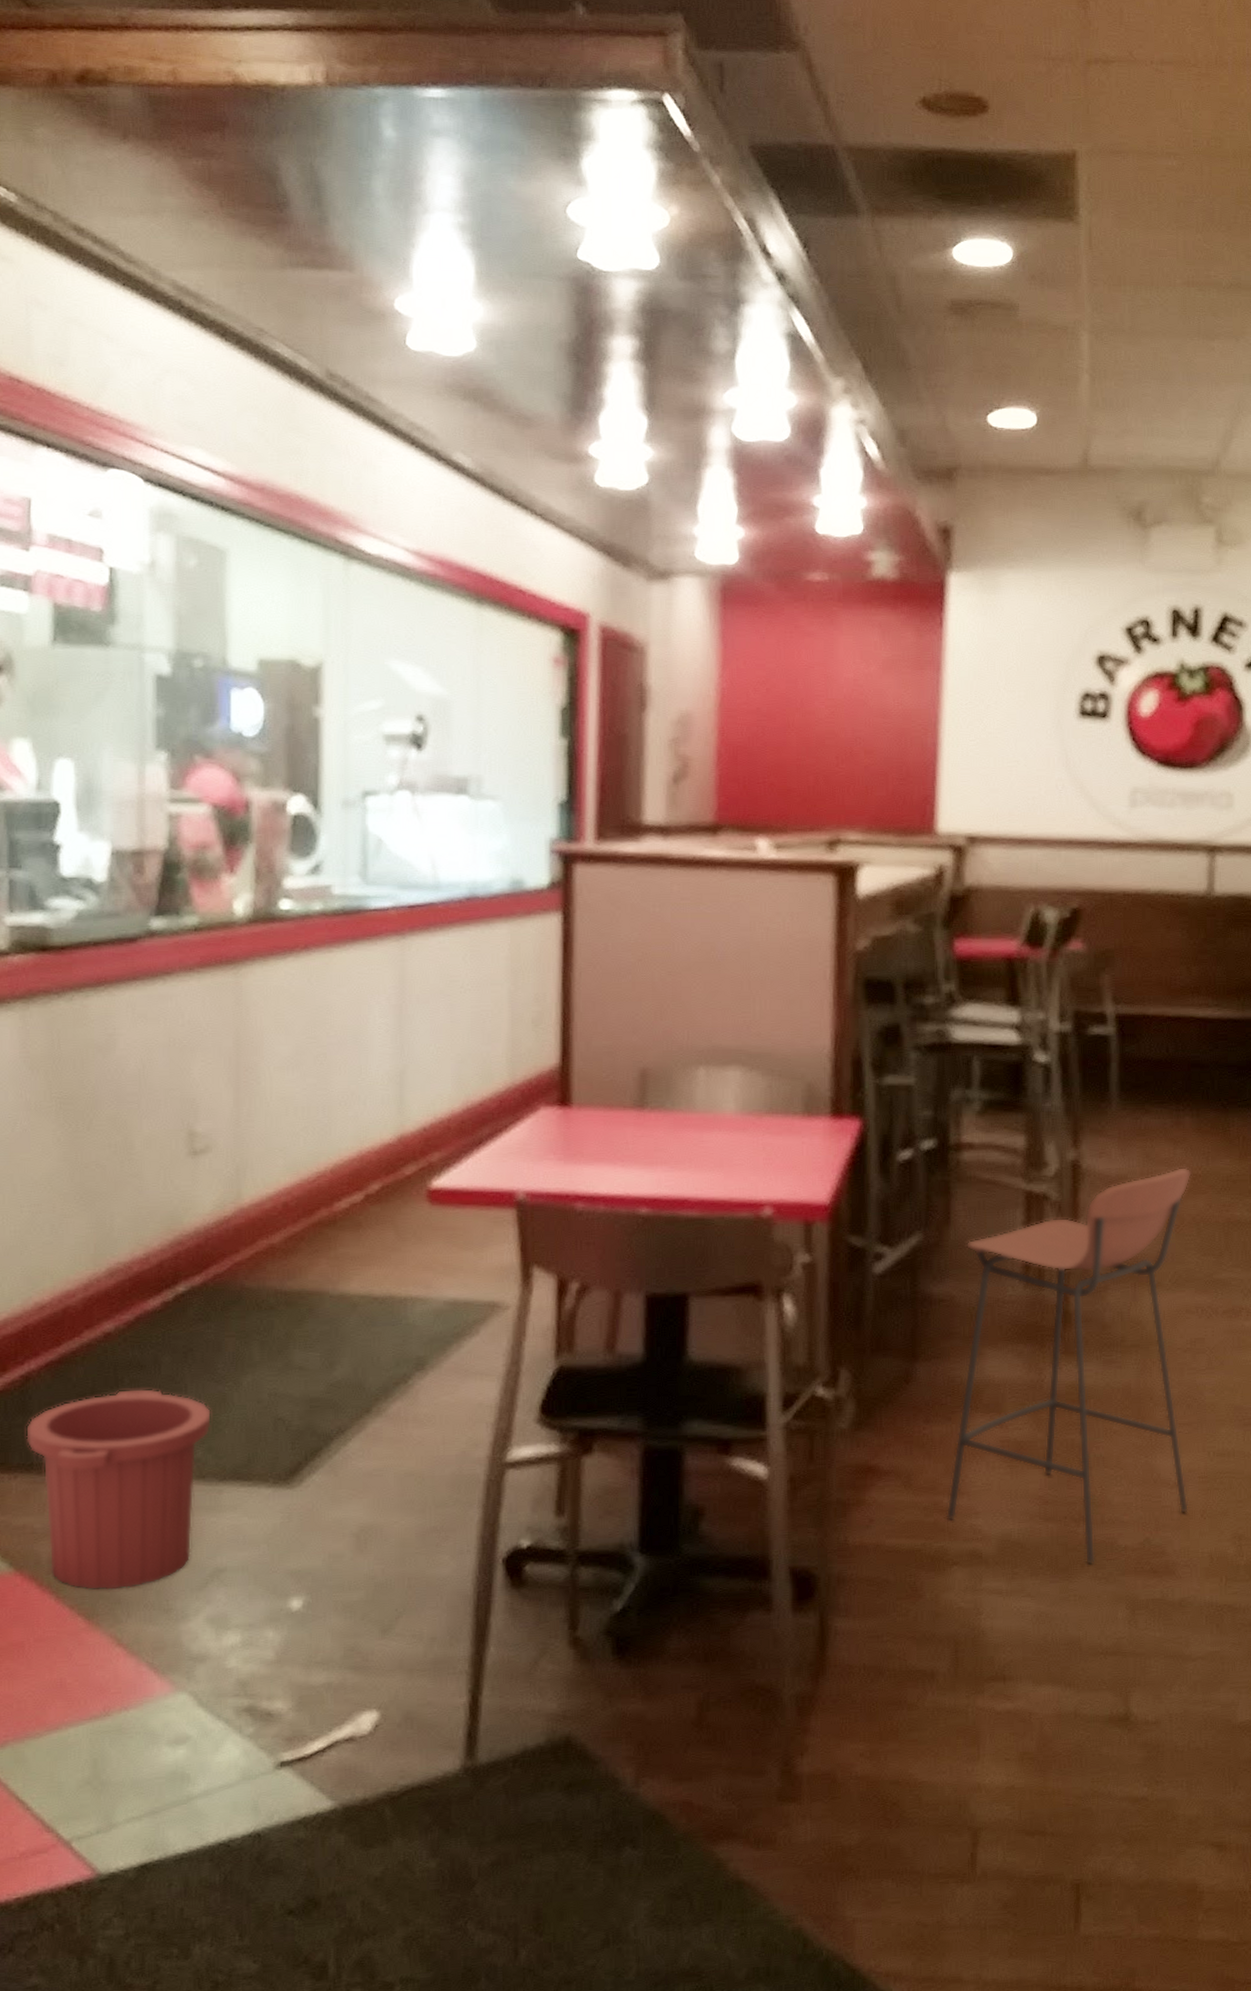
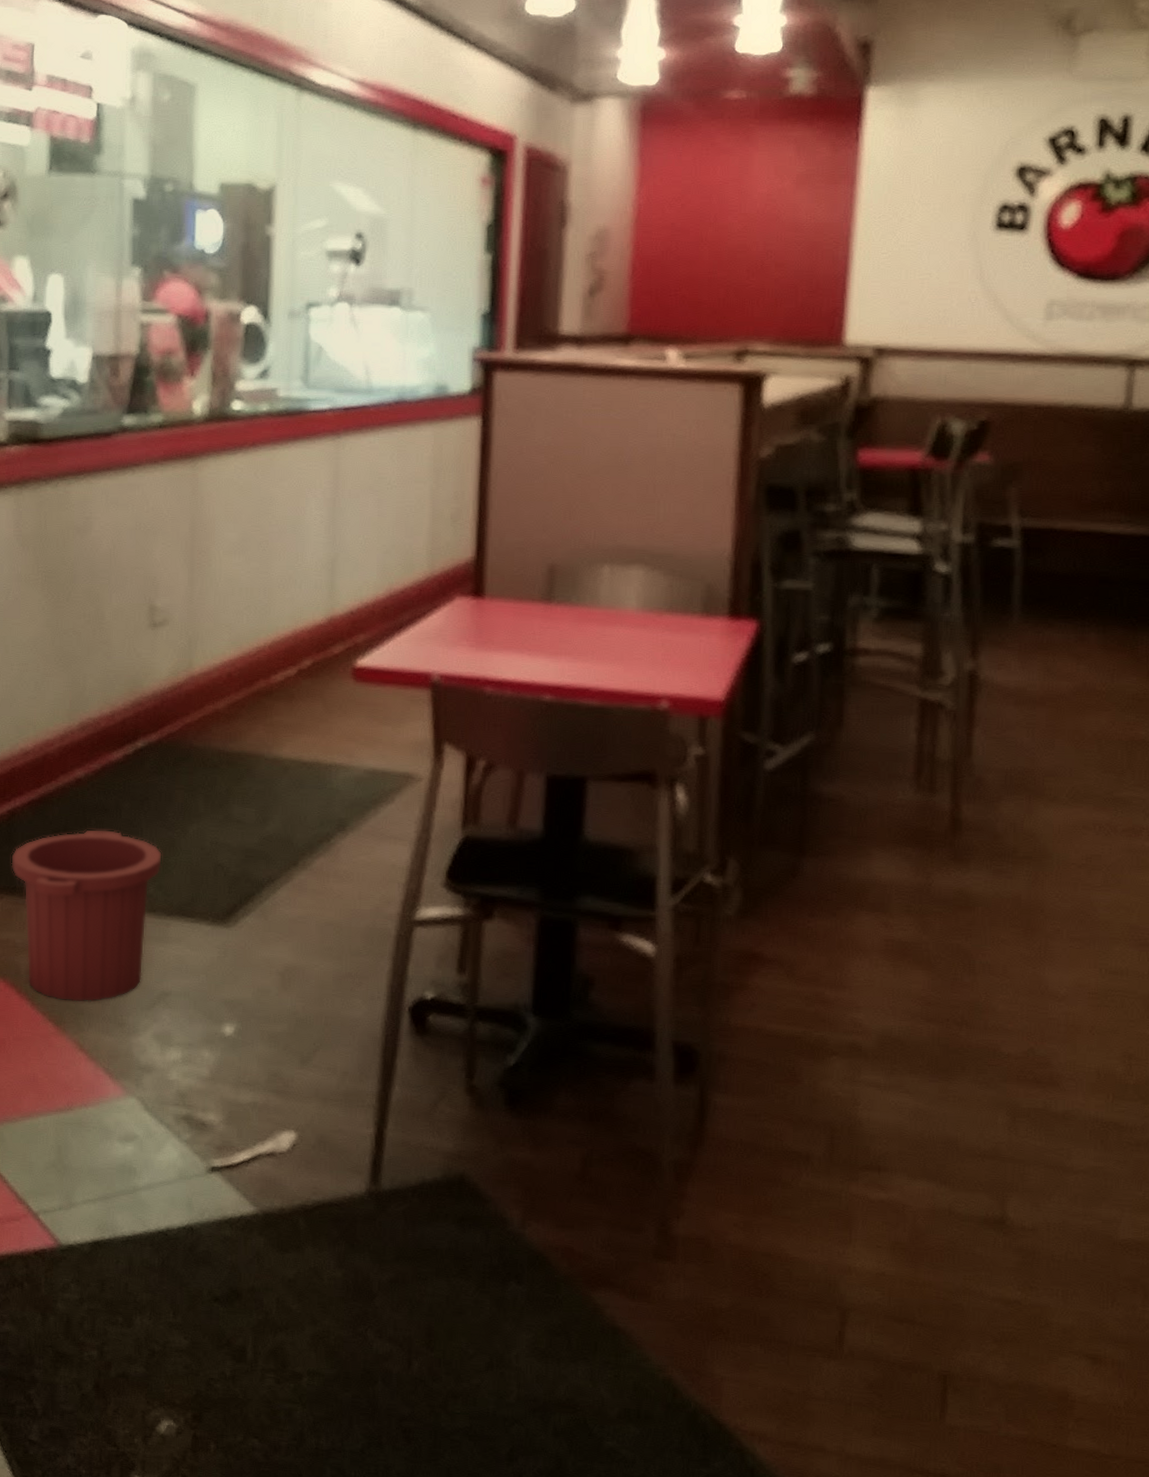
bar stool: present [946,1166,1192,1565] -> none [827,682,1095,1068]

